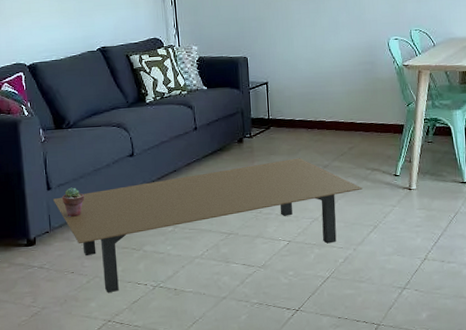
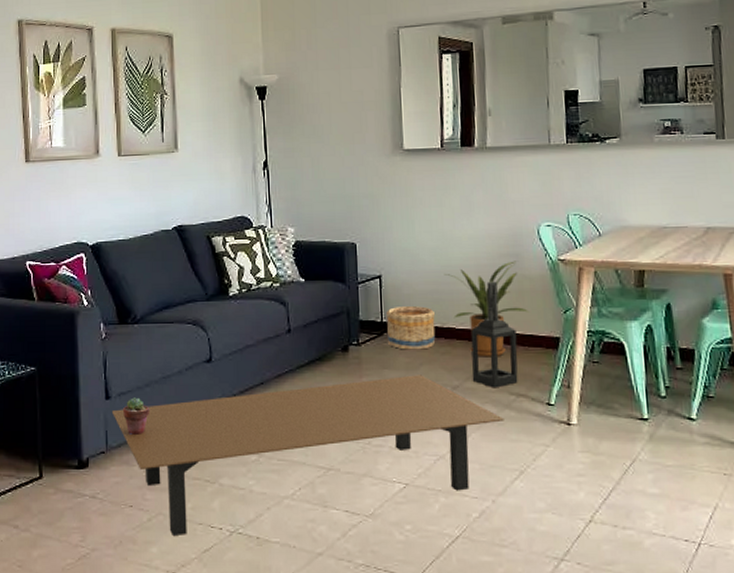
basket: none [271,105,311,140] -> present [385,306,436,350]
house plant: none [316,67,381,143] -> present [444,261,528,357]
lantern: none [337,84,373,166] -> present [470,281,518,388]

